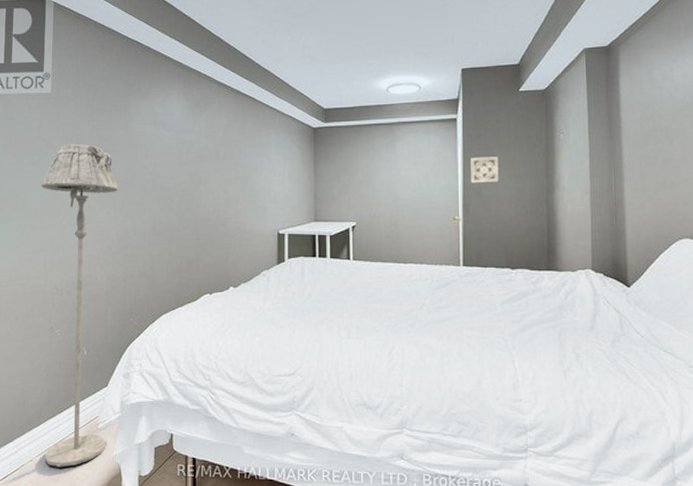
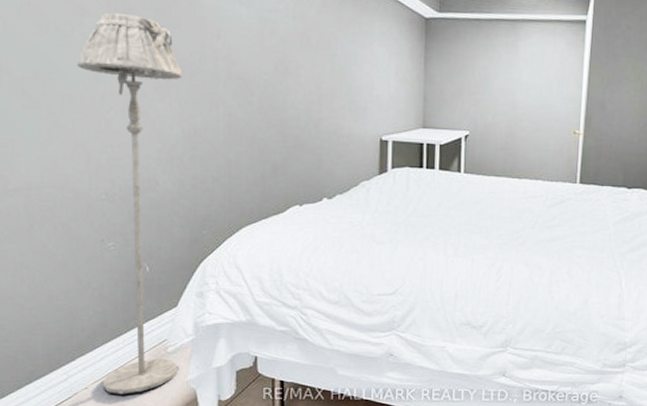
wall ornament: present [471,157,499,184] -> none [595,66,626,96]

